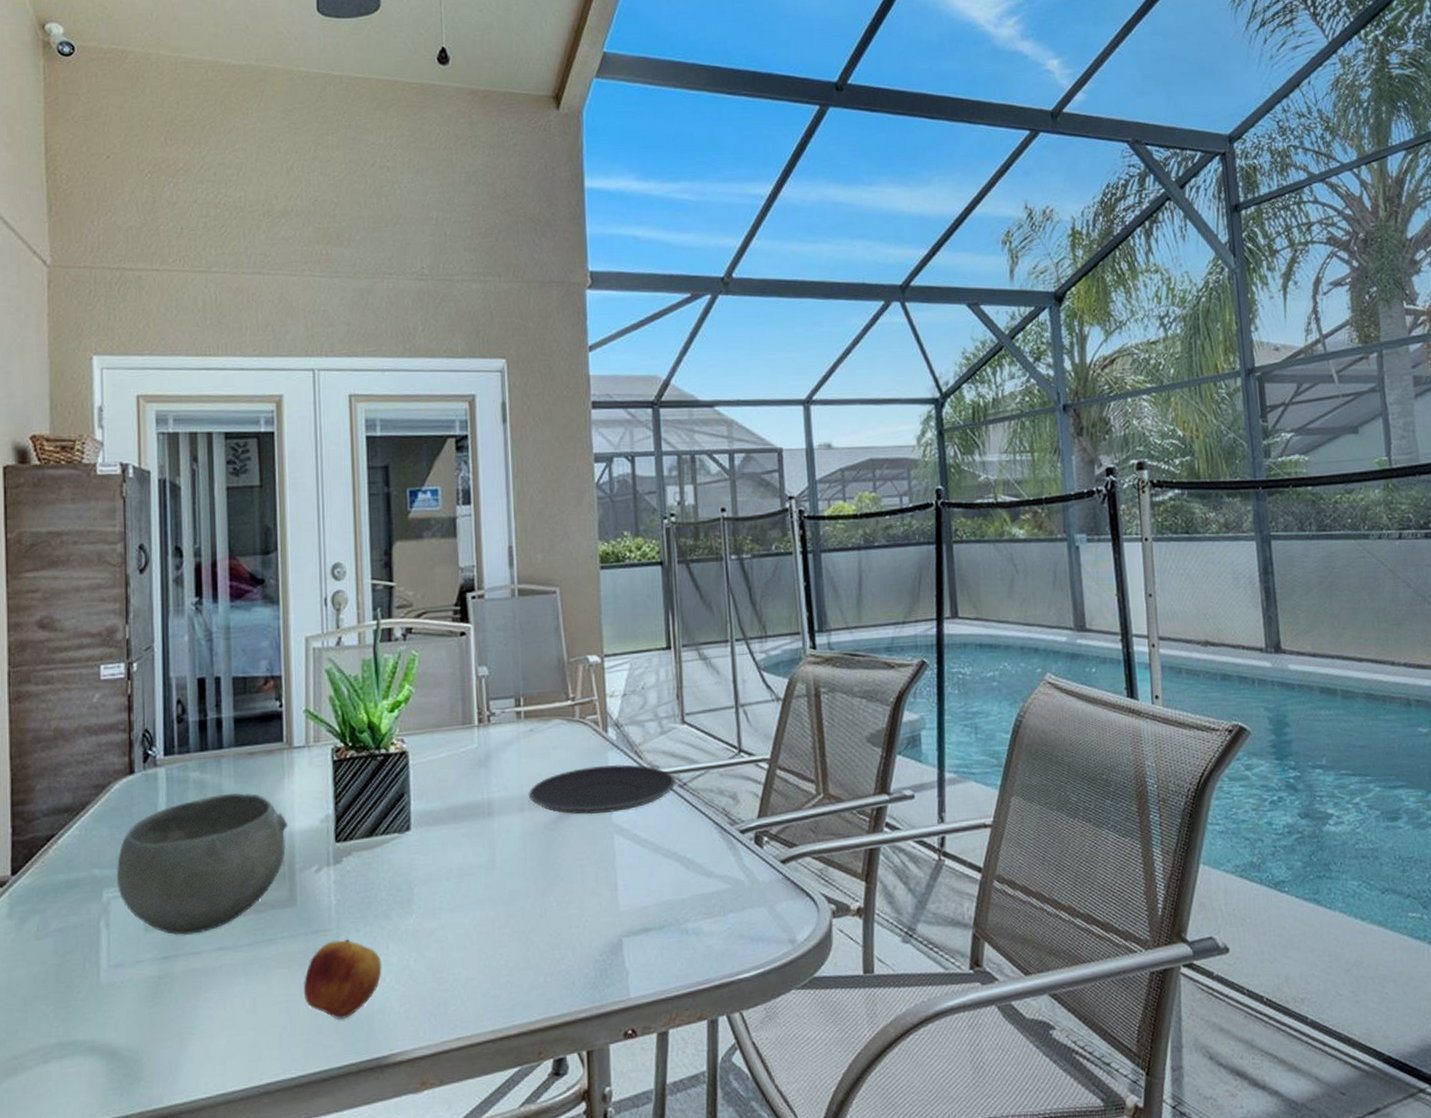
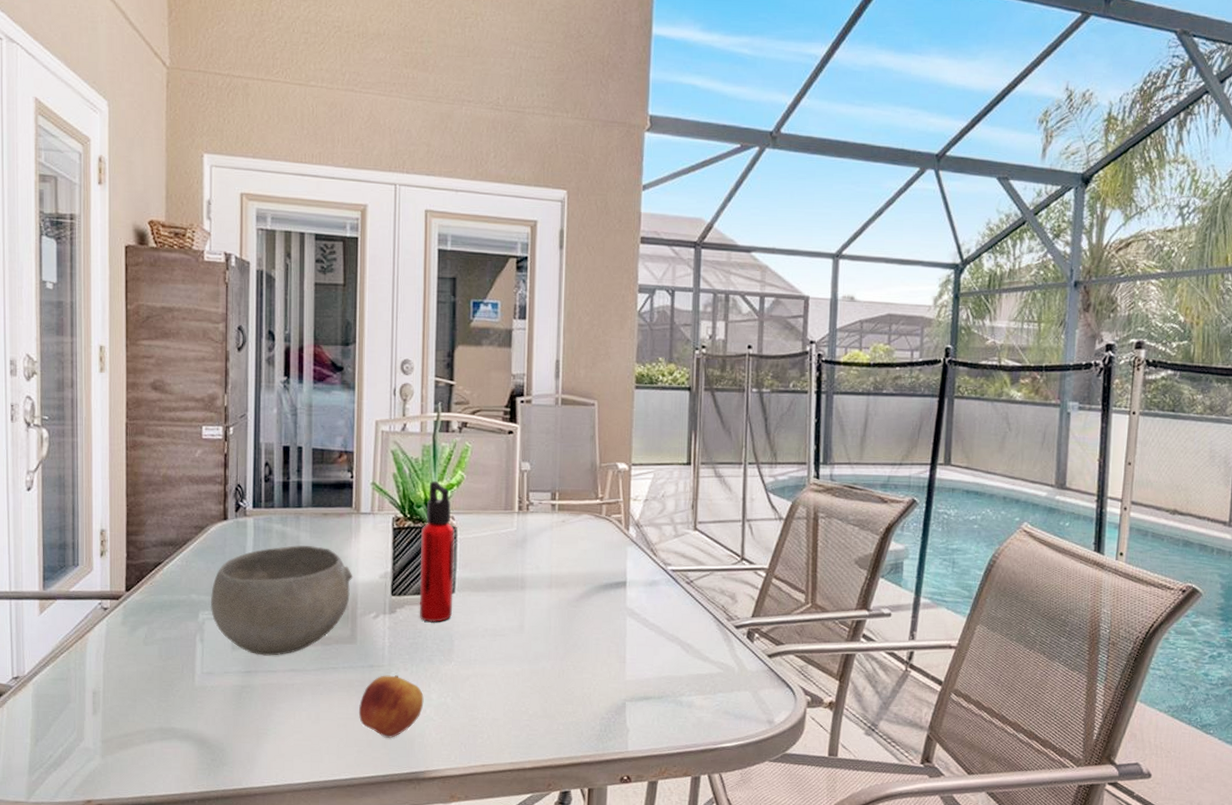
water bottle: none [365,700,410,869] -> present [419,481,455,622]
plate: present [528,764,676,815] -> none [556,558,684,598]

